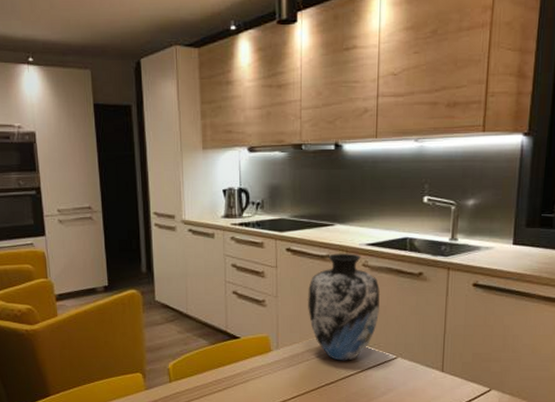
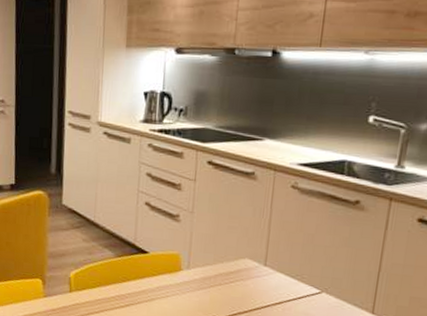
vase: present [307,252,381,361] -> none [225,170,309,291]

